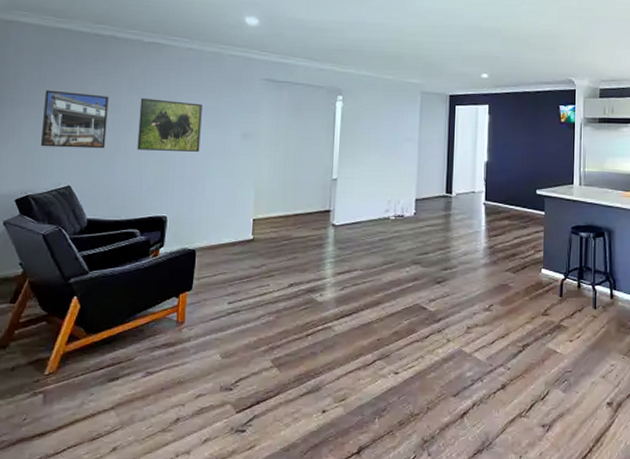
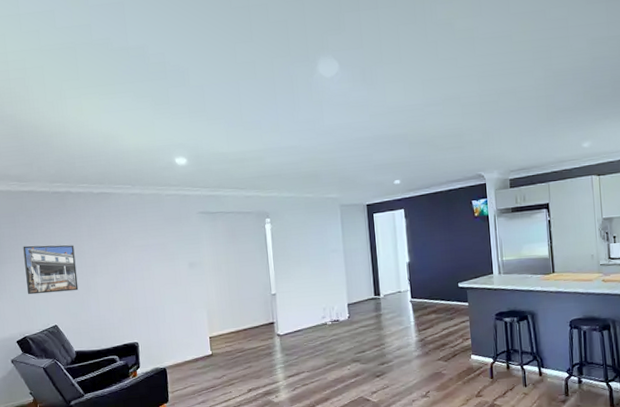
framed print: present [137,98,202,152] -> none [99,241,156,288]

